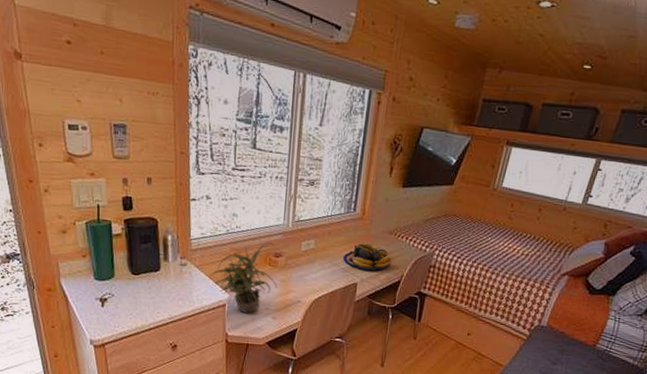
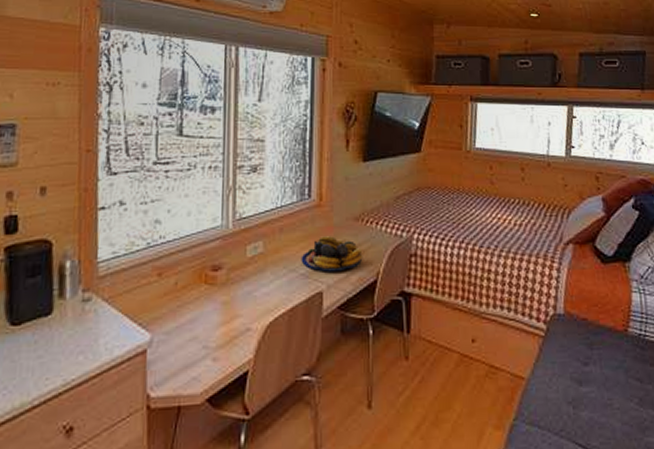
potted plant: present [209,242,278,313] -> none [123,253,218,359]

